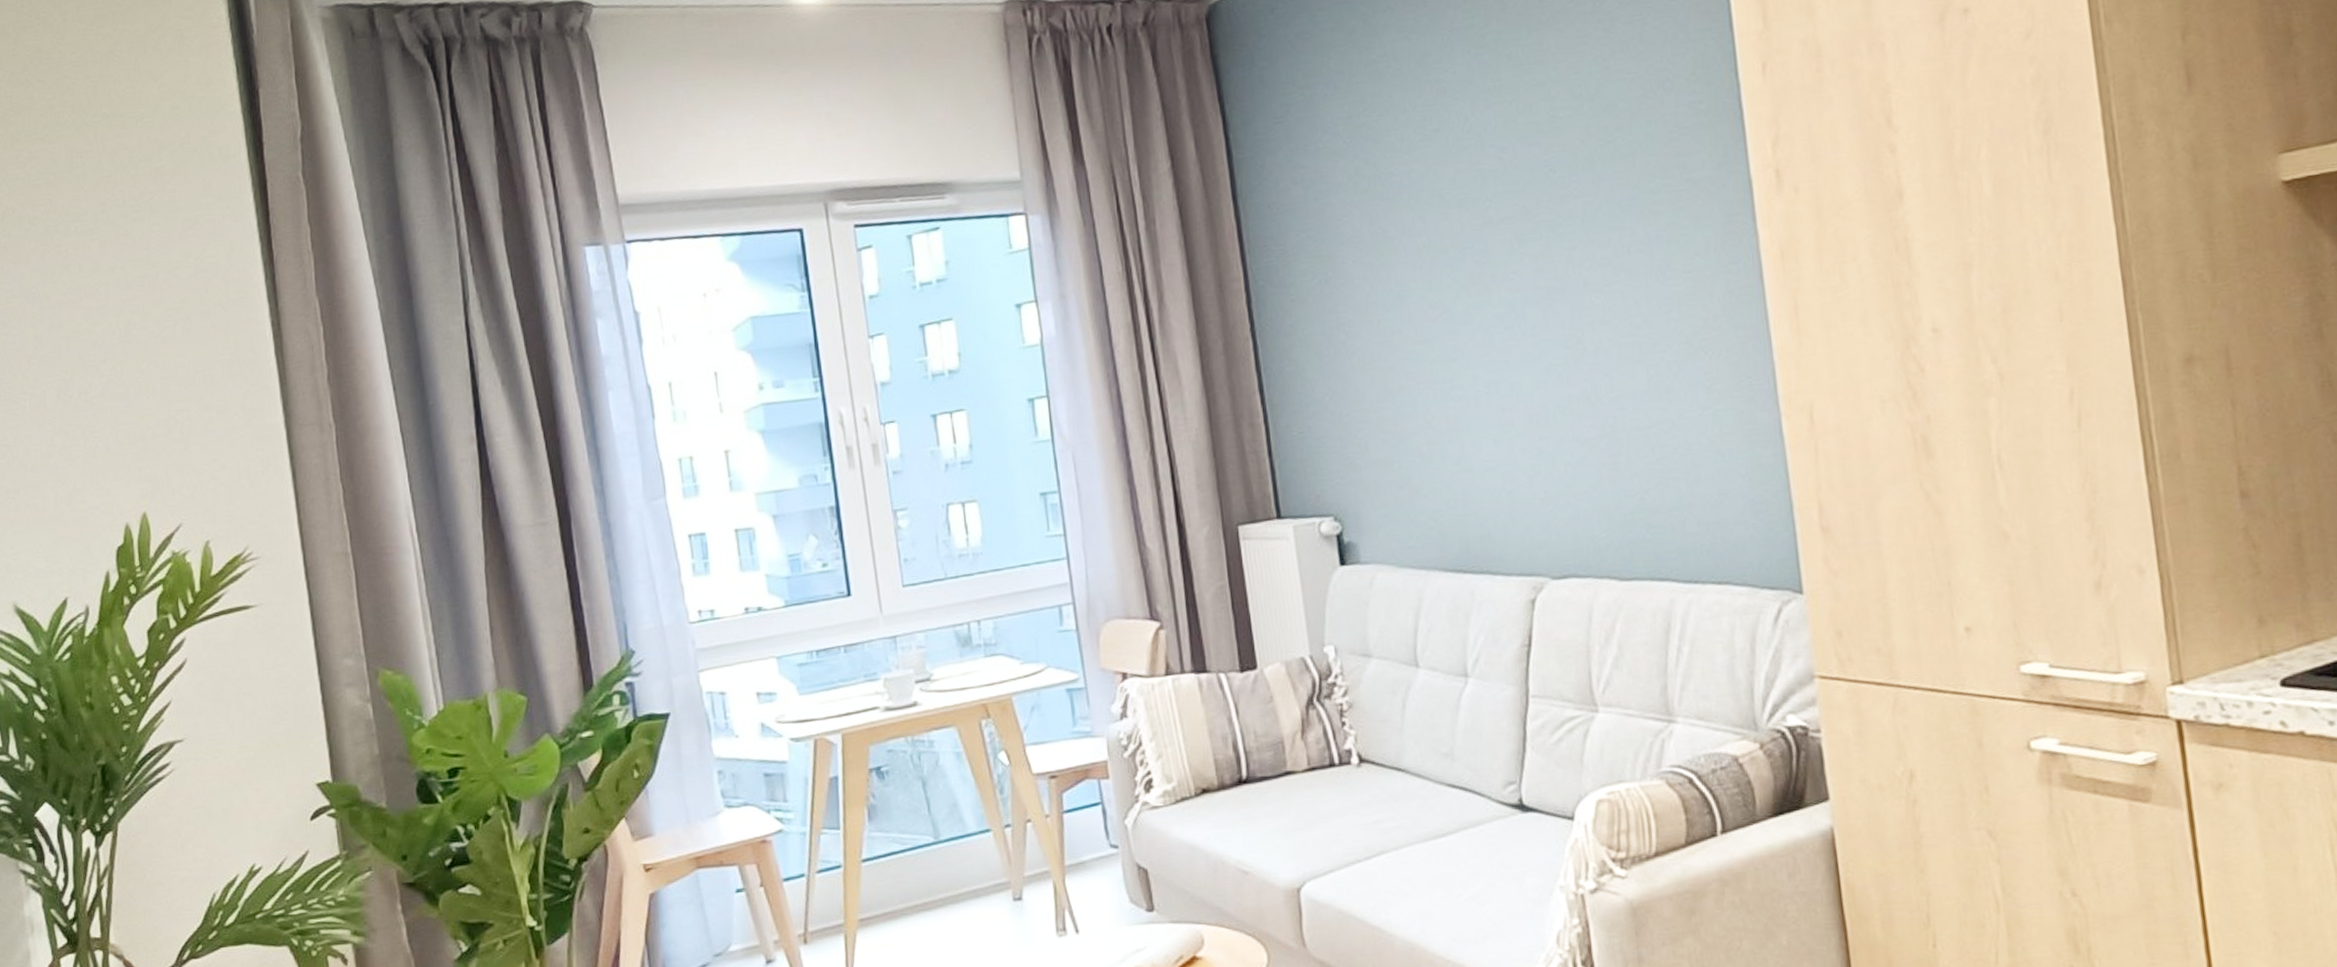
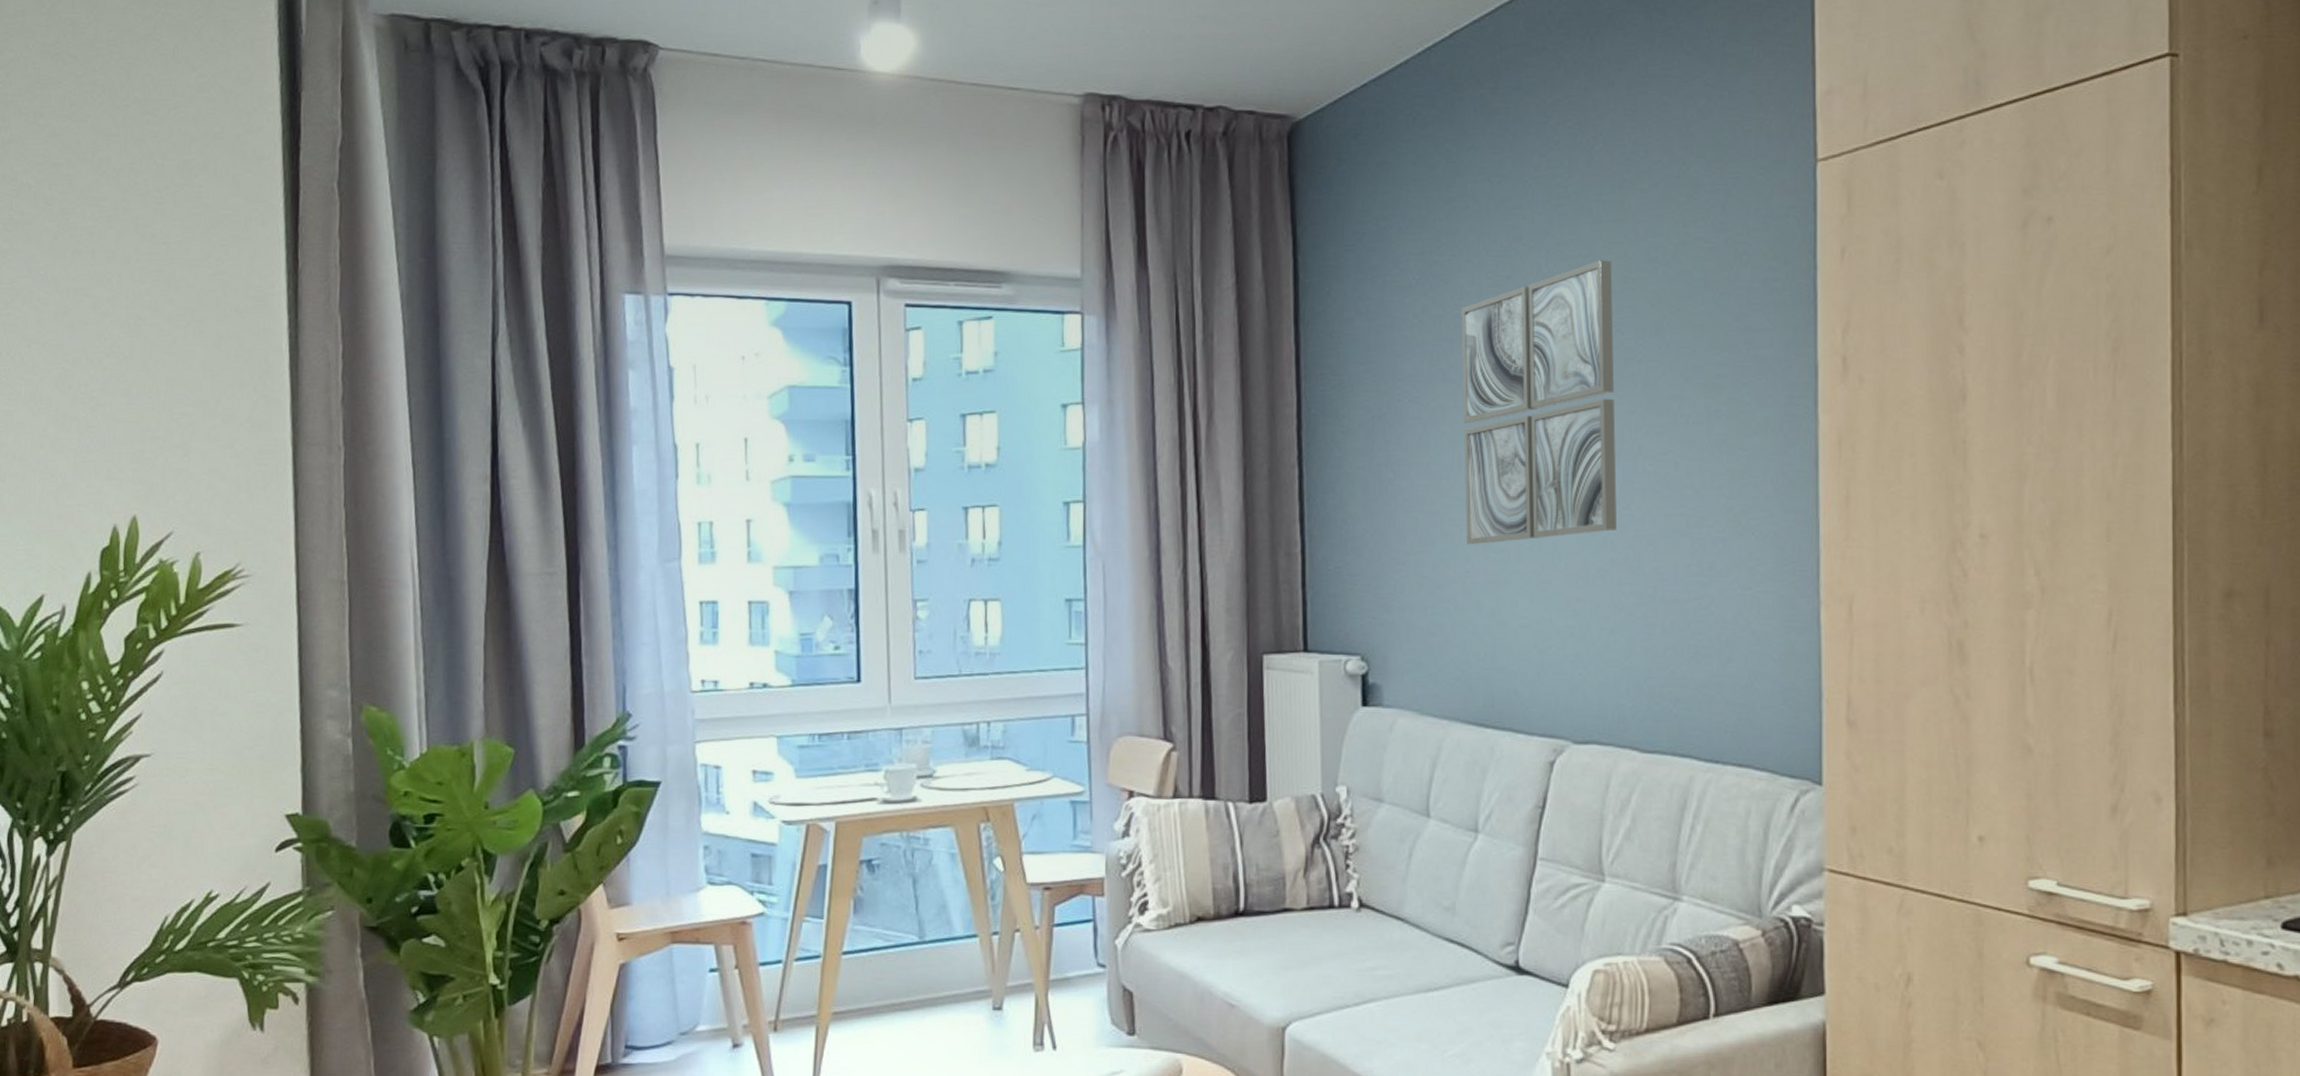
wall art: none [1394,102,1572,397] -> present [1461,260,1618,545]

